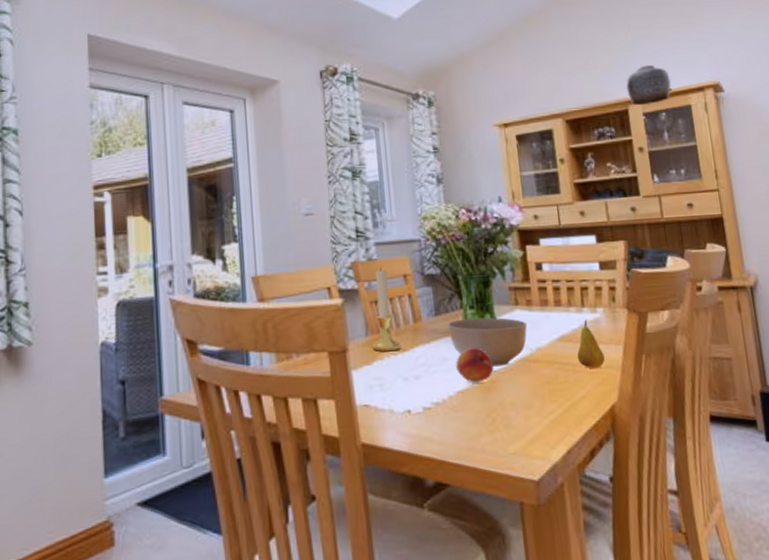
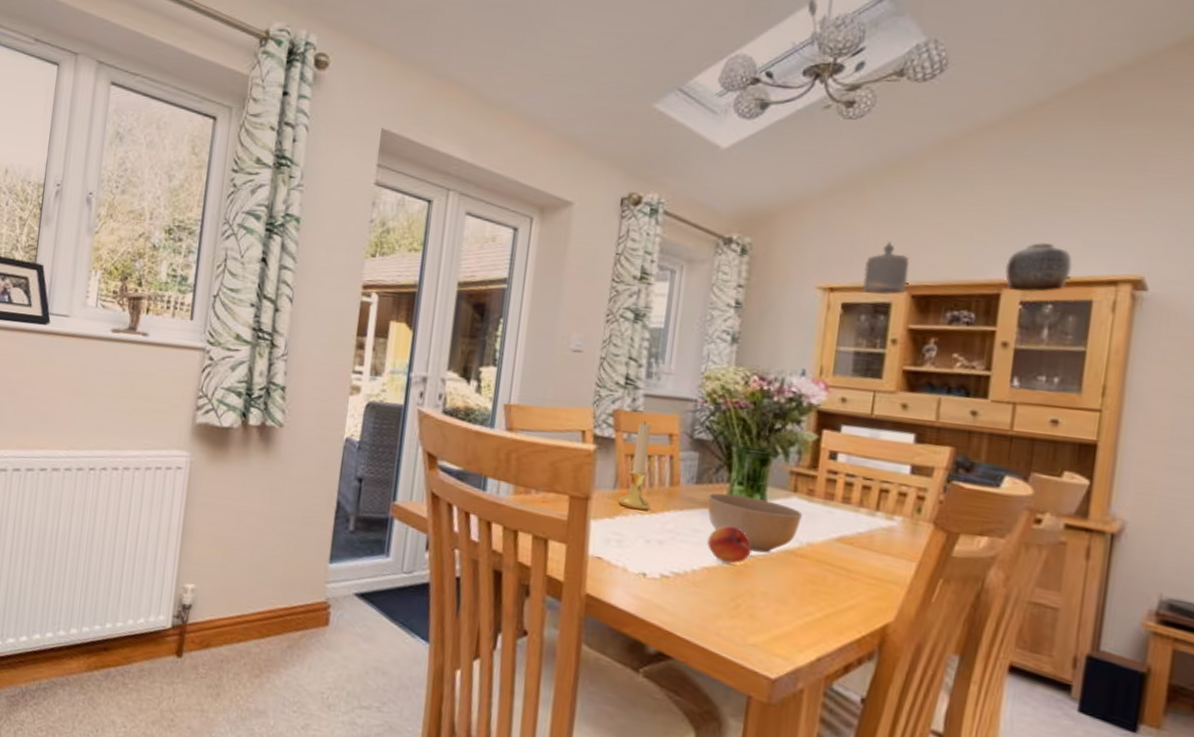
decorative jar: none [526,79,561,125] -> present [862,241,910,295]
fruit: present [577,319,605,369] -> none [855,524,890,582]

